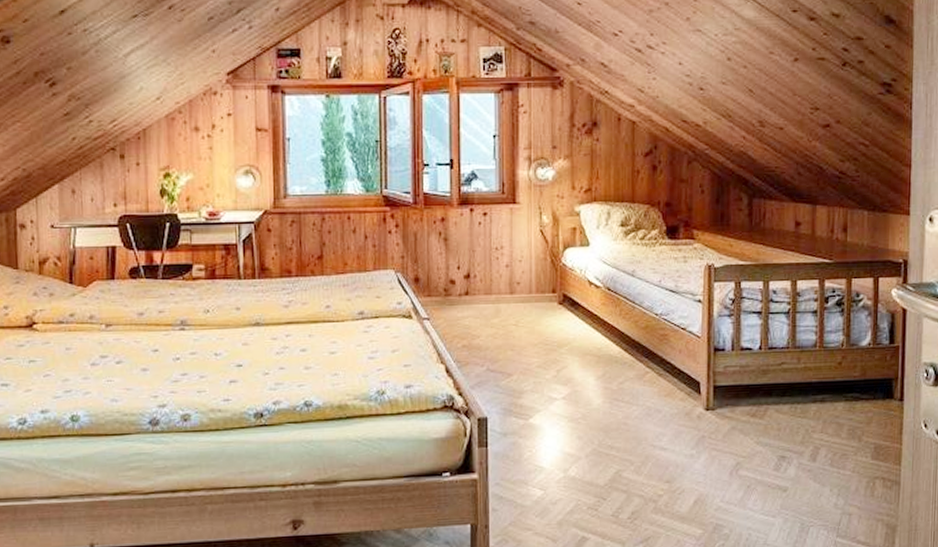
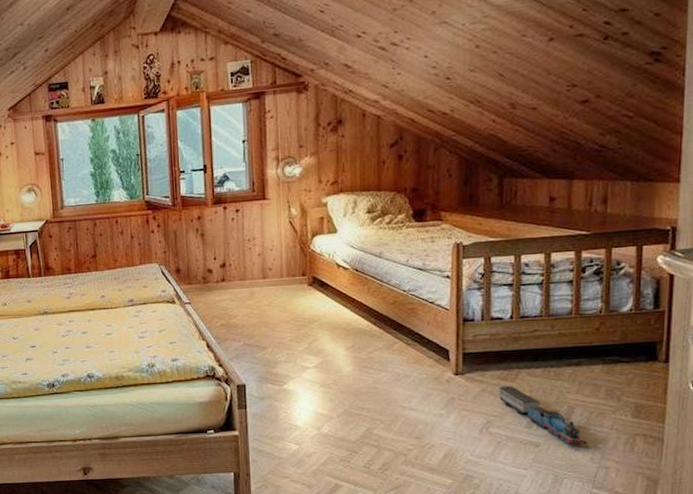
toy train: none [748,423,831,490] -> present [499,386,587,446]

